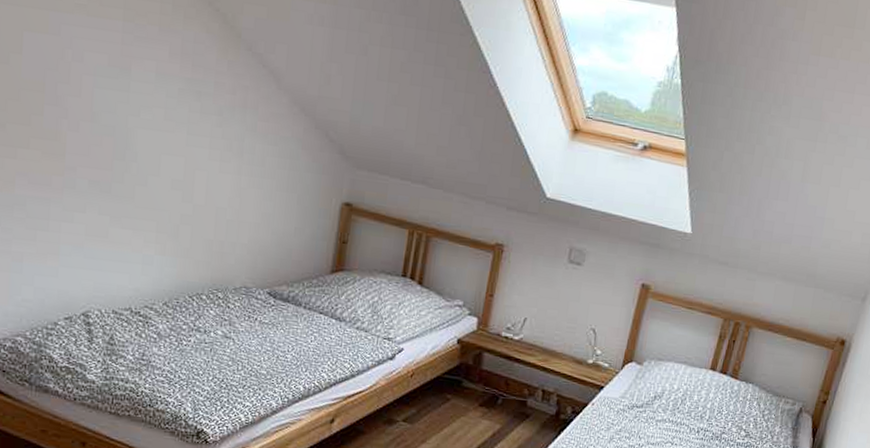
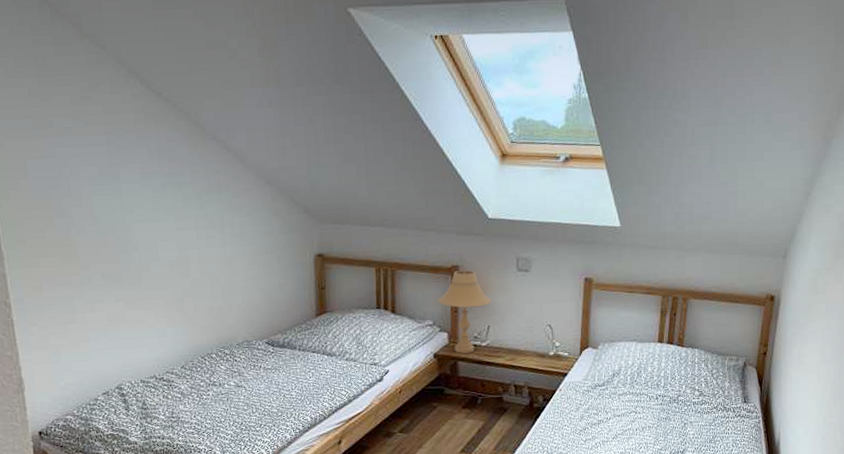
lamp: none [472,250,534,346] -> present [437,270,492,354]

